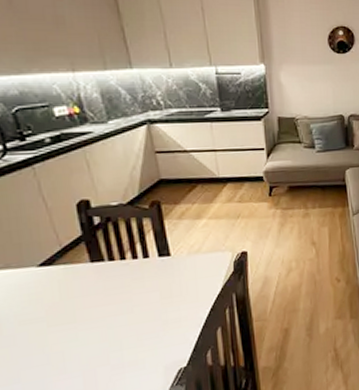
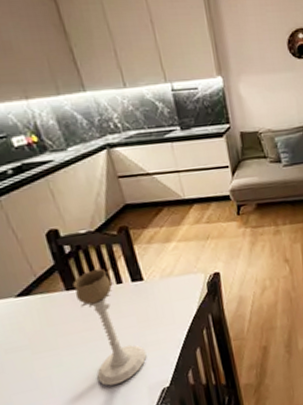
candle holder: none [98,241,166,364] -> present [73,268,147,386]

